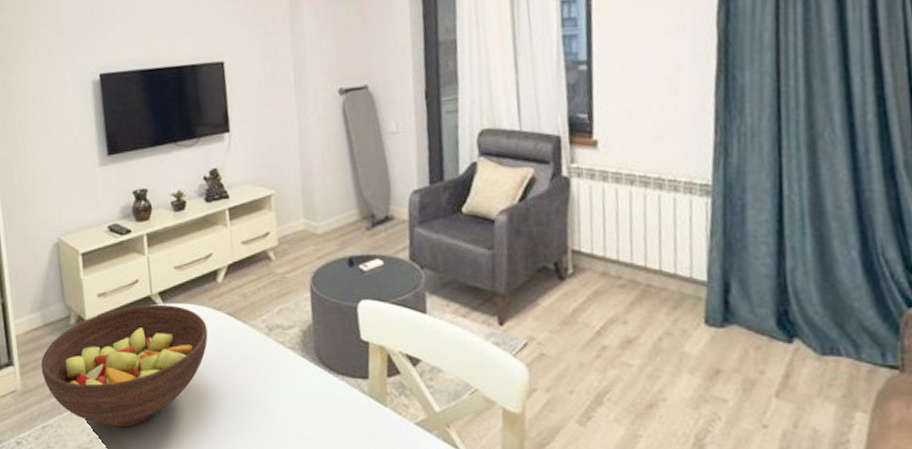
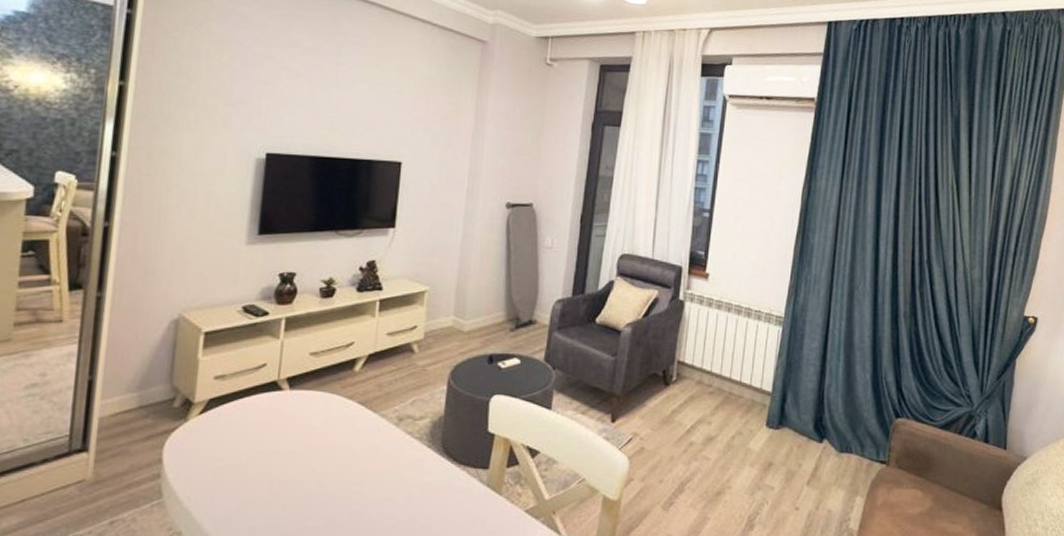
fruit bowl: present [40,304,208,428] -> none [124,390,334,521]

